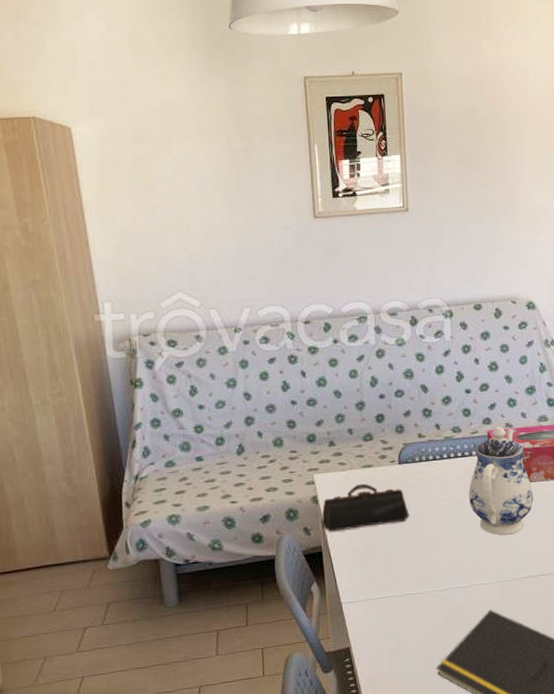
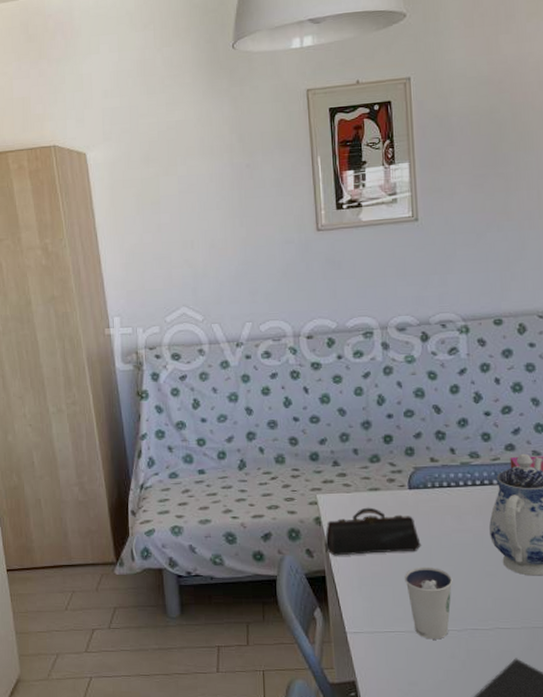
dixie cup: none [395,534,437,601] -> present [404,566,453,640]

